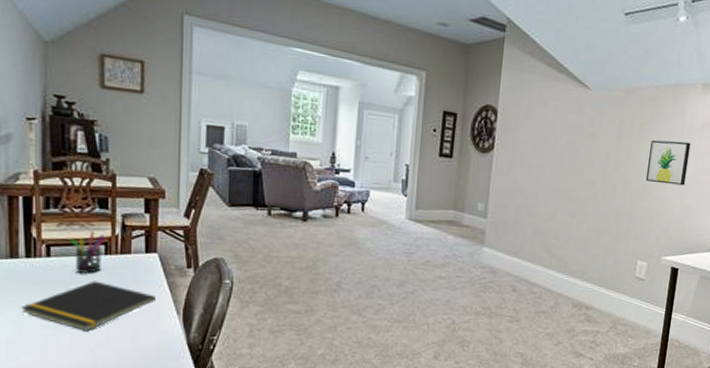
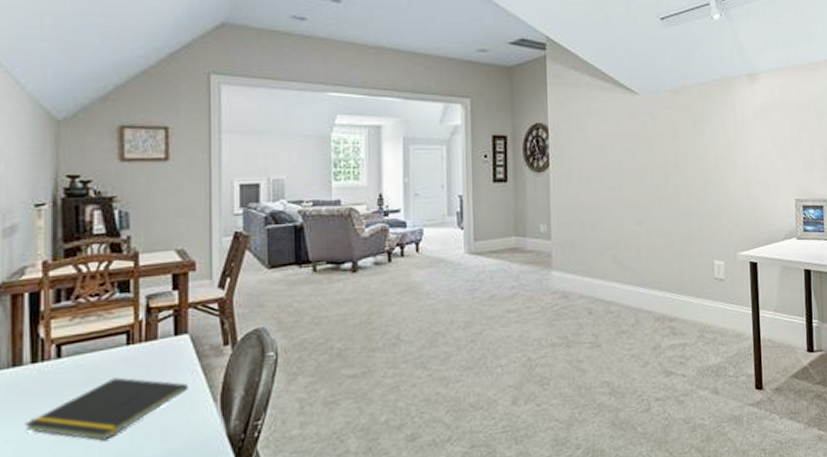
pen holder: present [70,231,106,274] -> none [84,320,128,373]
wall art: present [645,139,691,186] -> none [707,133,748,178]

